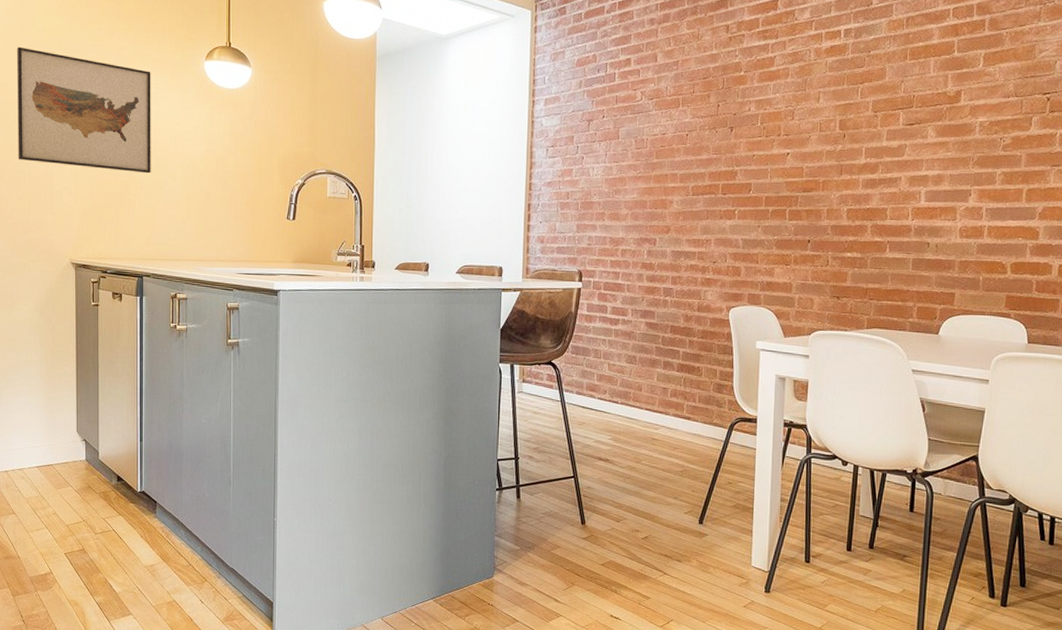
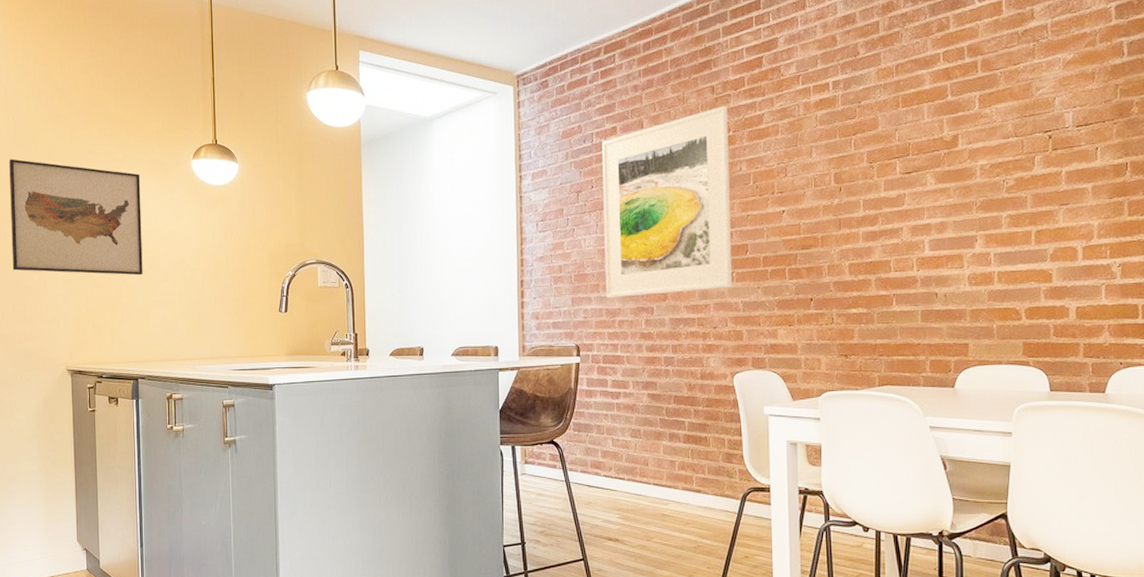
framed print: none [610,45,741,228] -> present [602,105,733,299]

